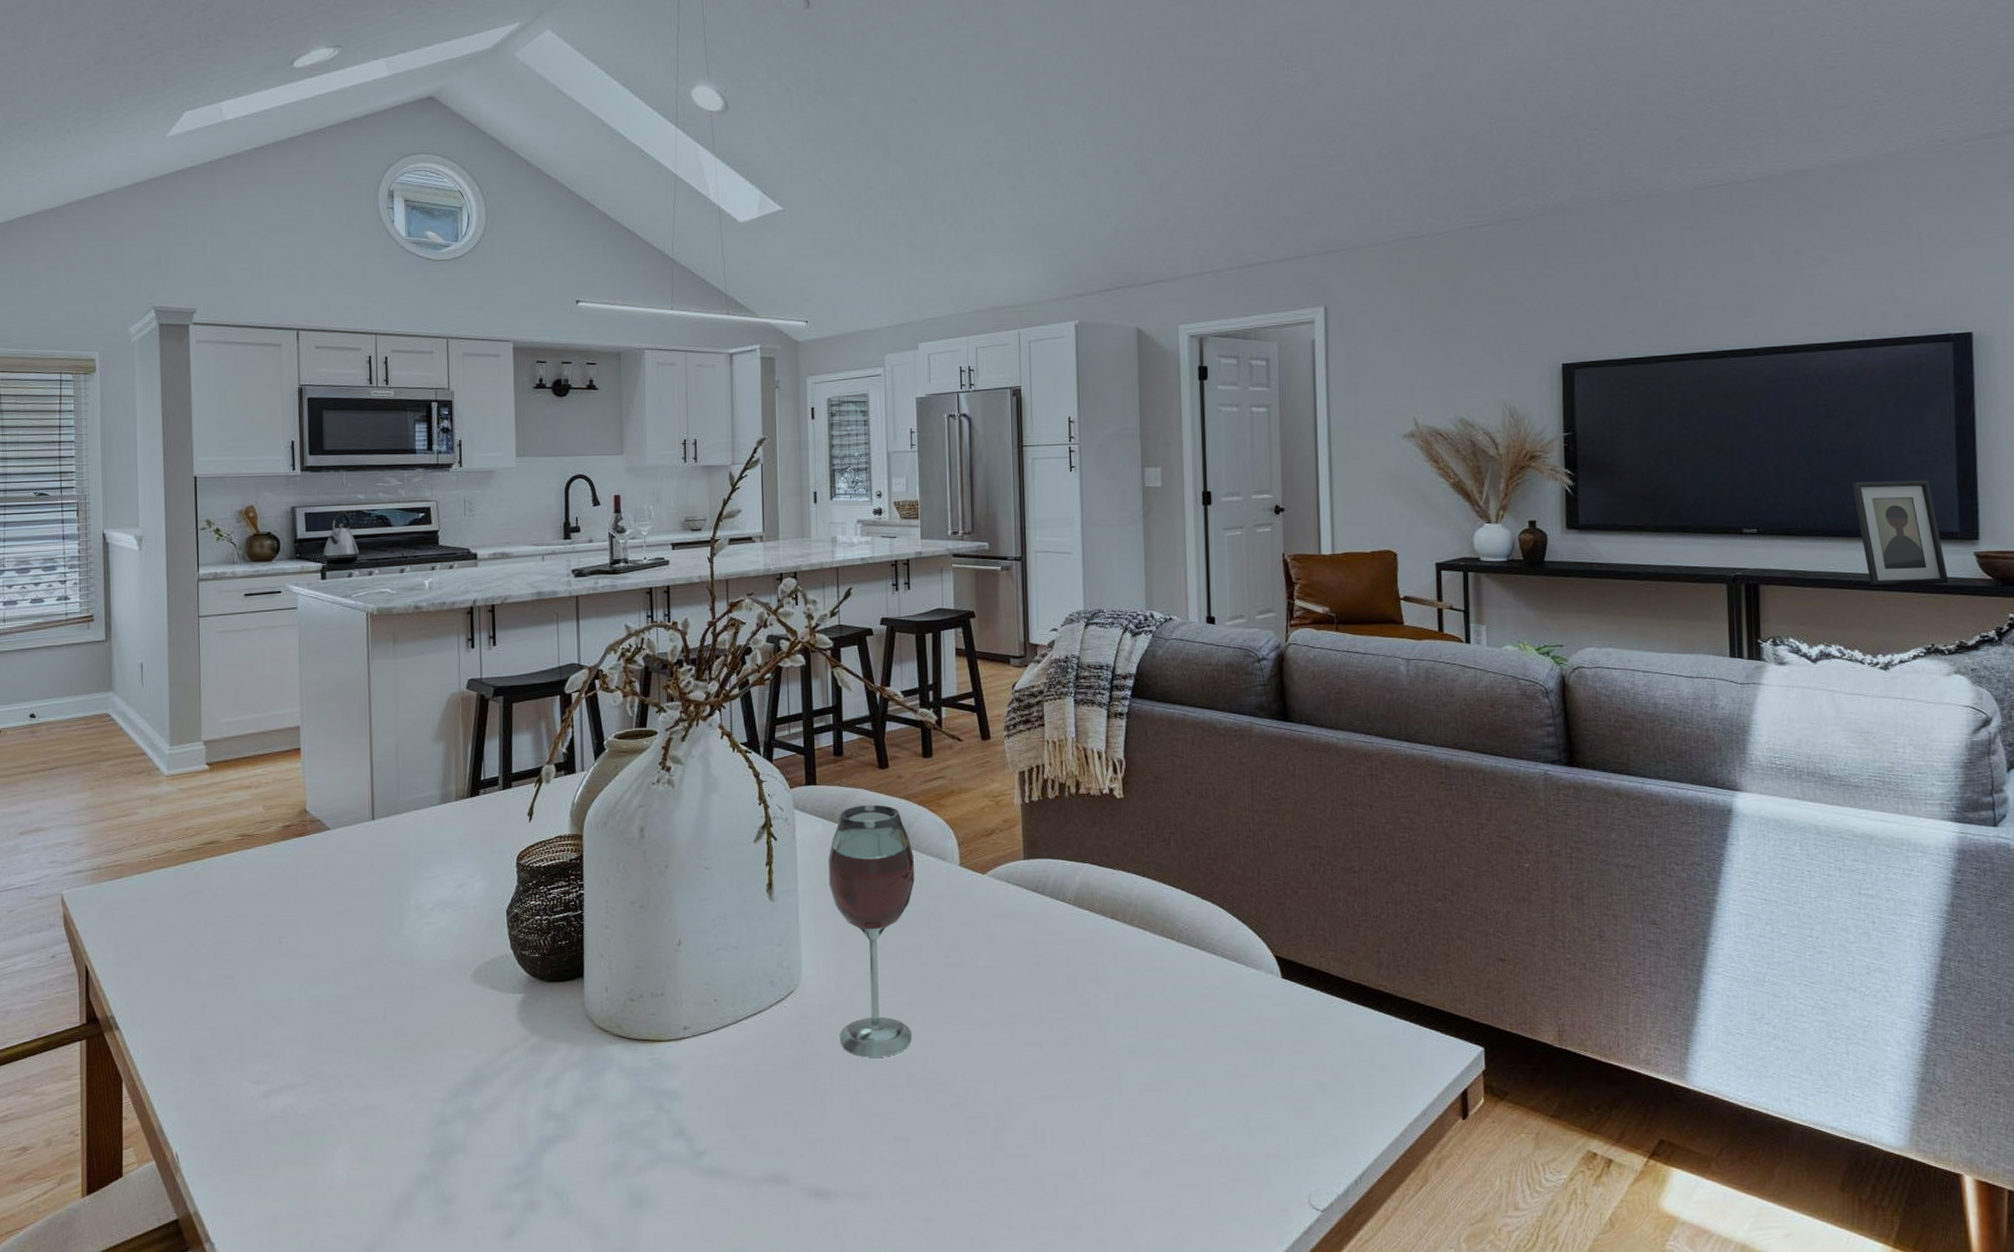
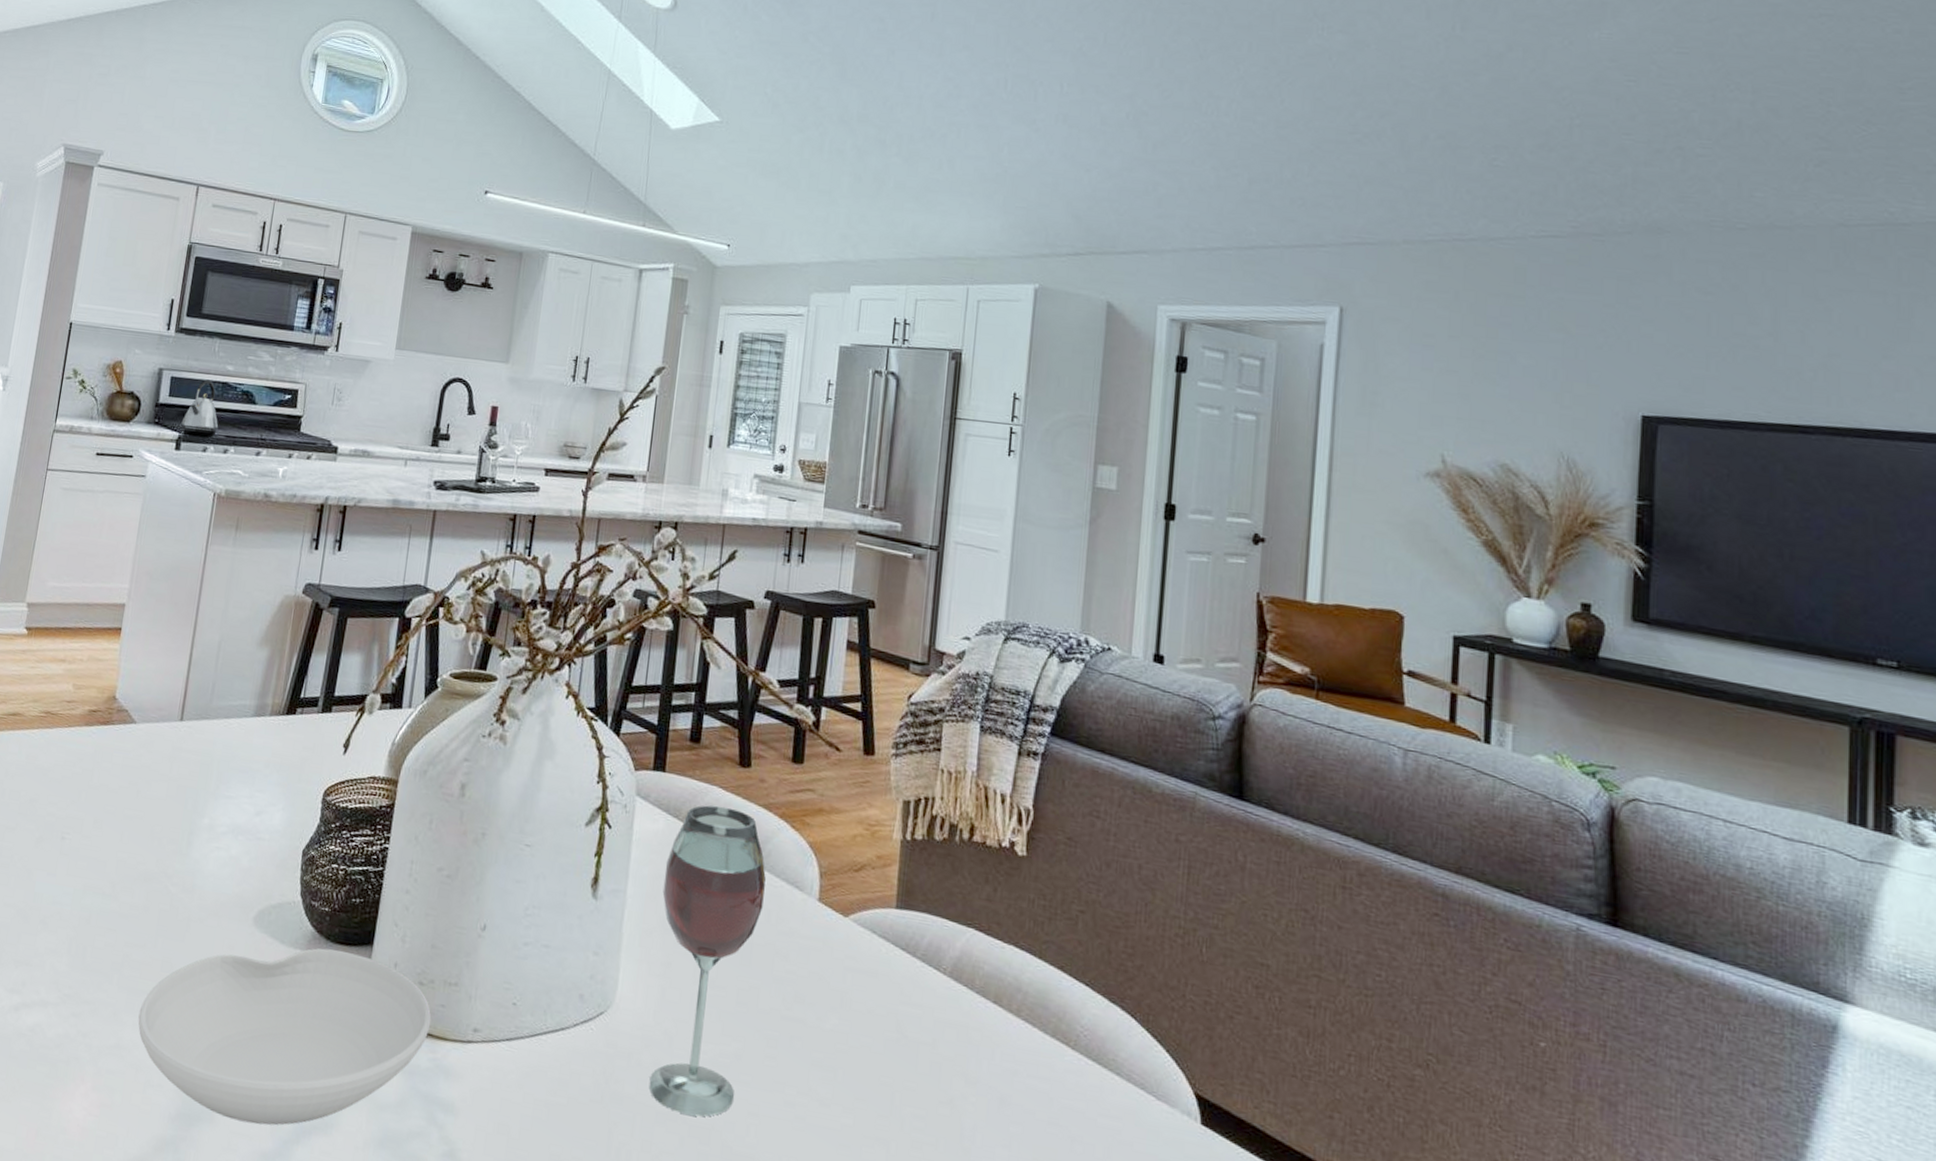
bowl: none [381,987,646,1146] -> present [138,948,432,1126]

